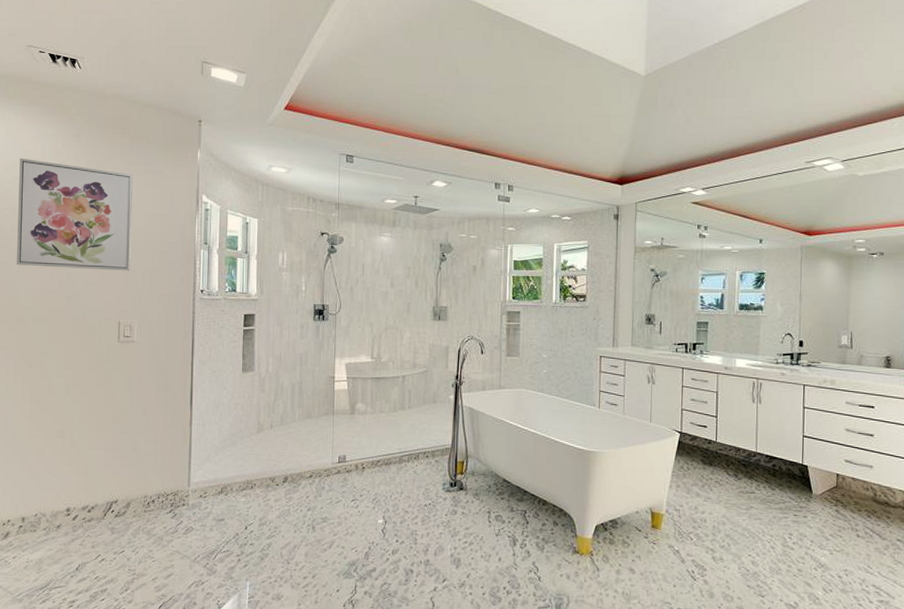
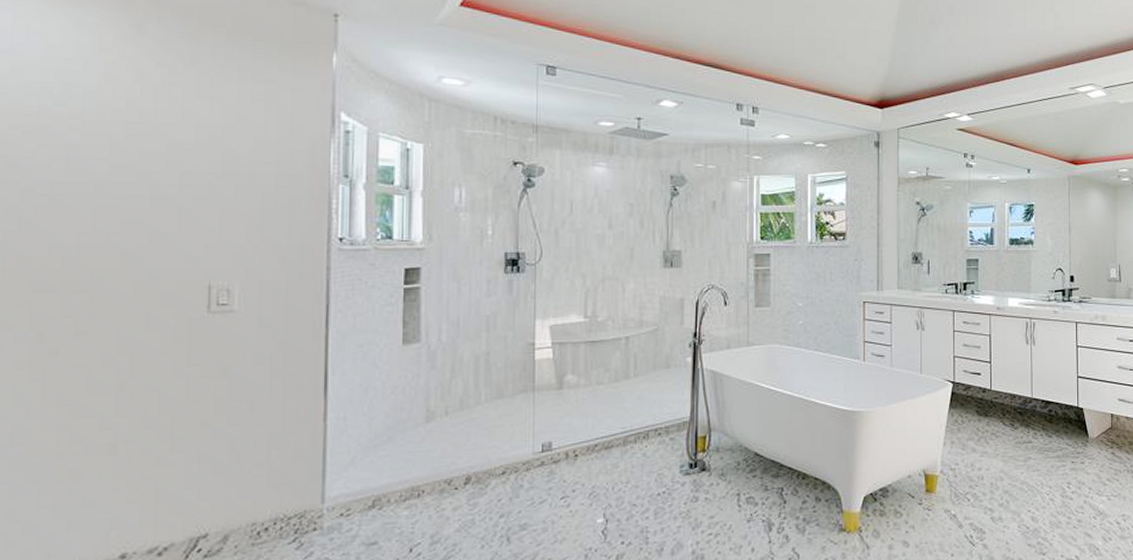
wall art: present [17,158,133,271] -> none [32,55,231,214]

